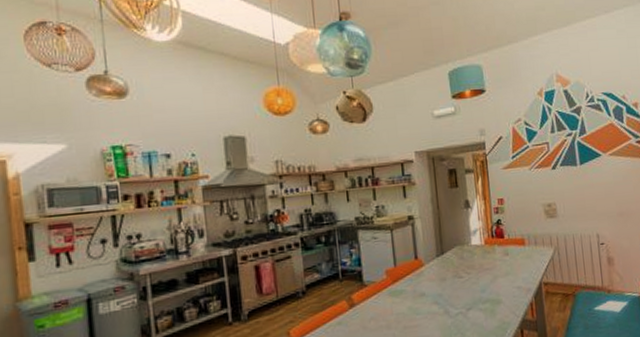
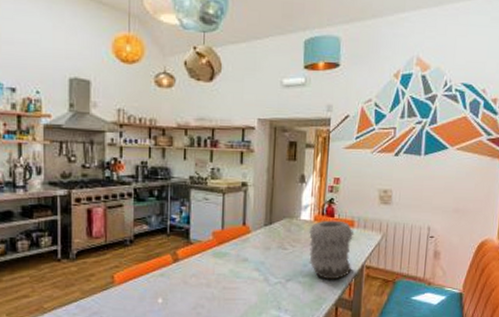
vase: none [482,240,530,303] -> present [309,220,355,280]

